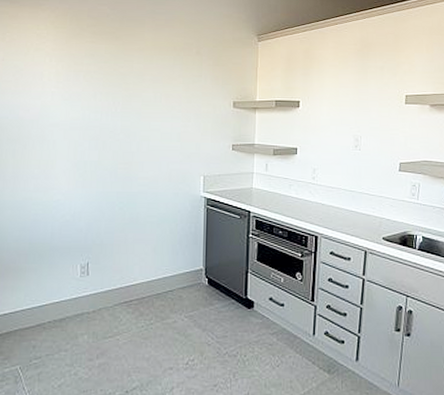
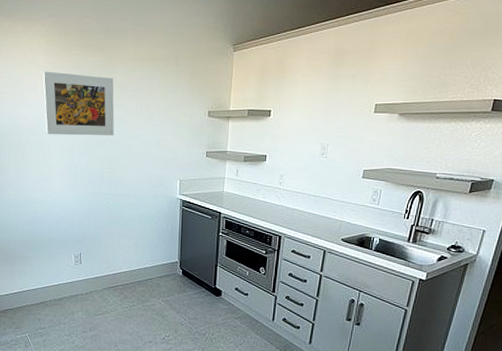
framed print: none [50,59,130,128] -> present [43,71,114,136]

